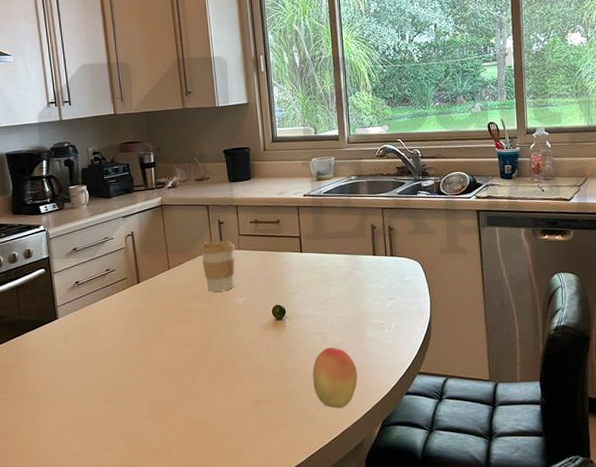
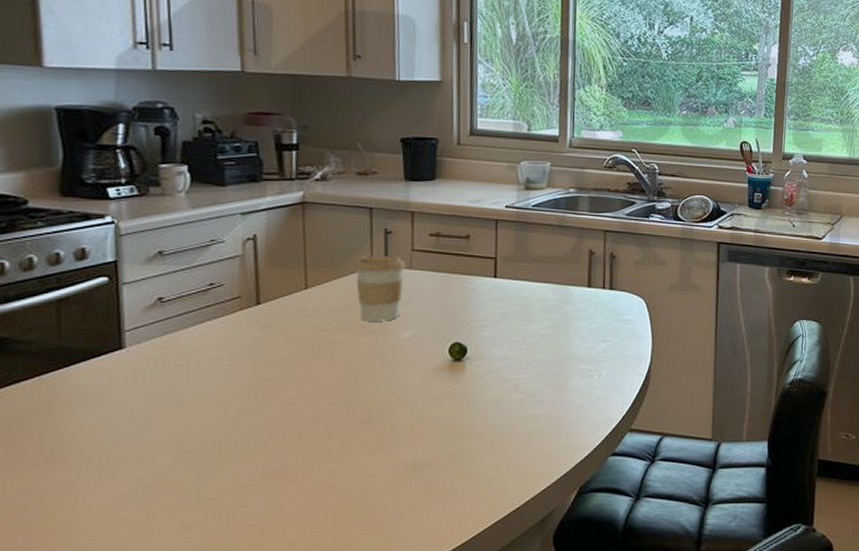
fruit: present [313,347,358,408] -> none [495,397,554,472]

